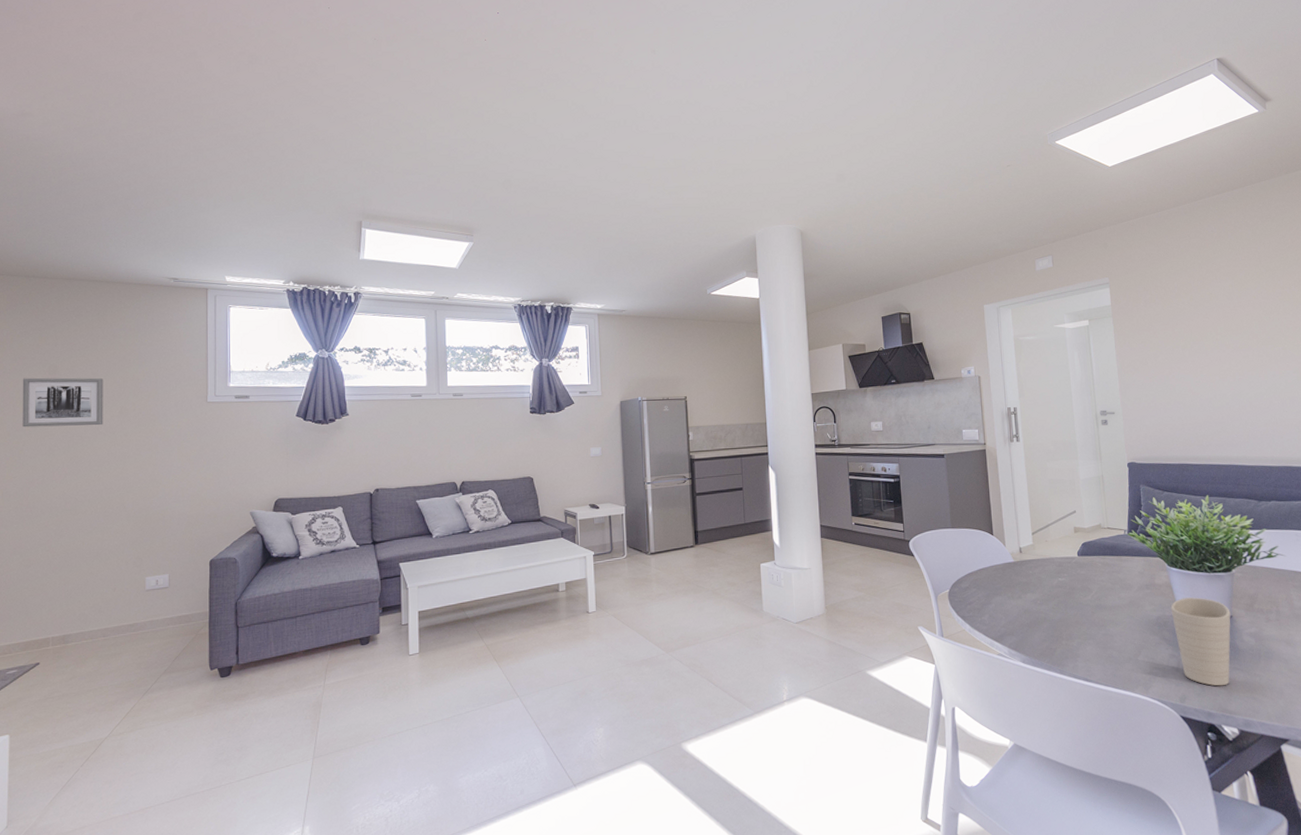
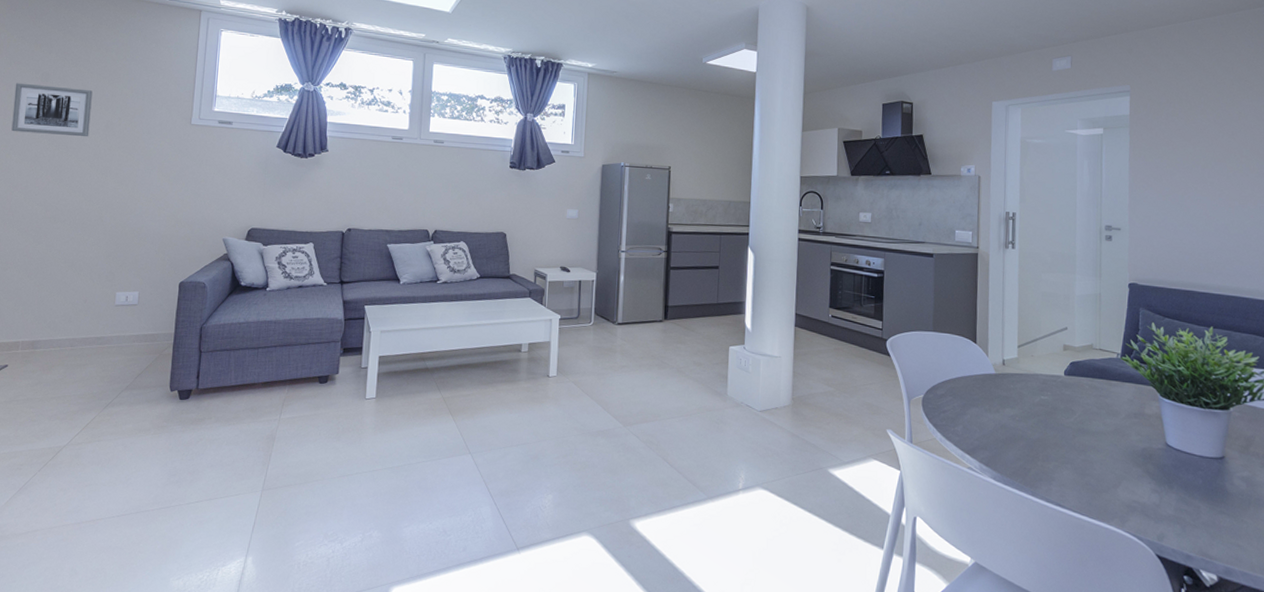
cup: present [1170,597,1231,686] -> none [1158,431,1223,529]

